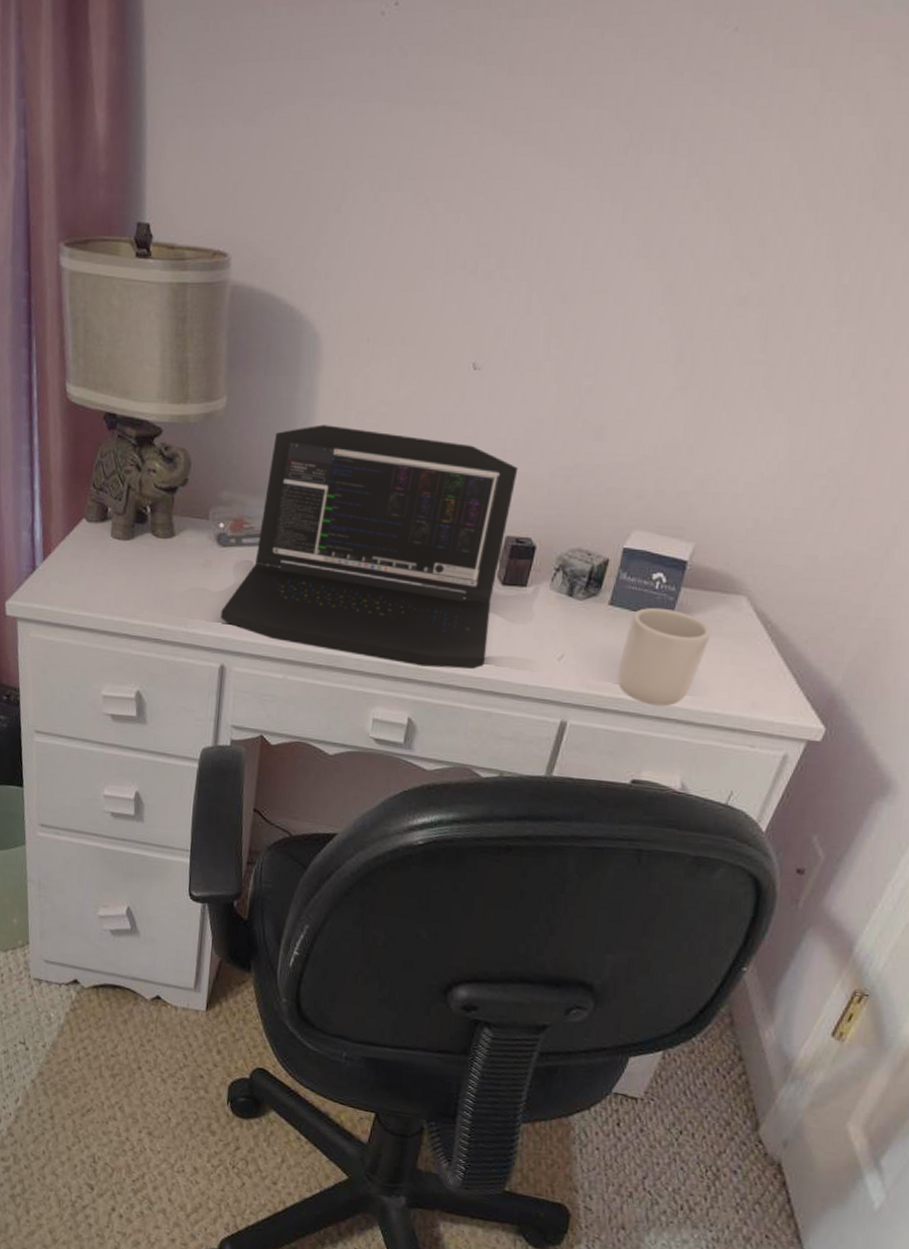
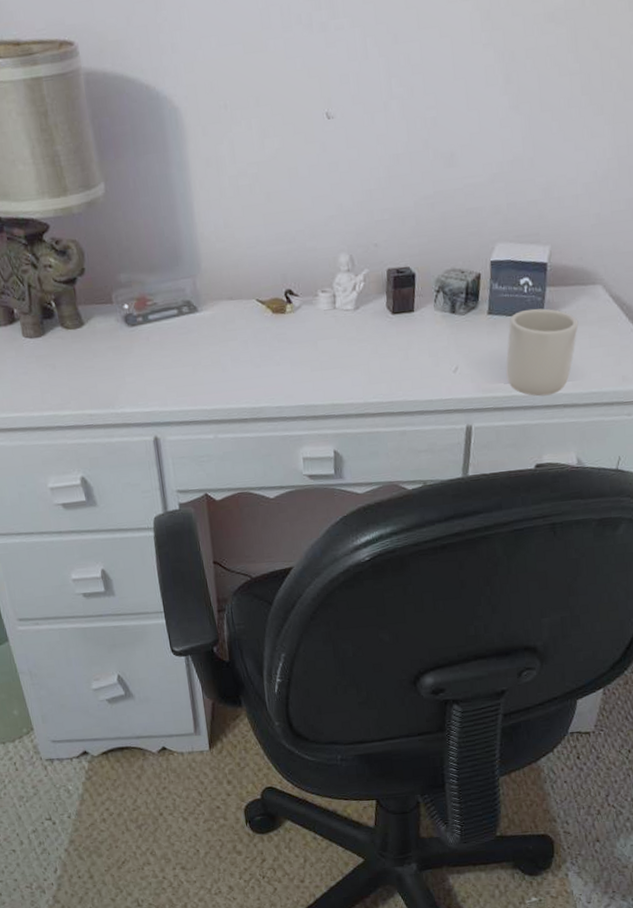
laptop: present [221,424,518,670] -> none [143,190,391,405]

